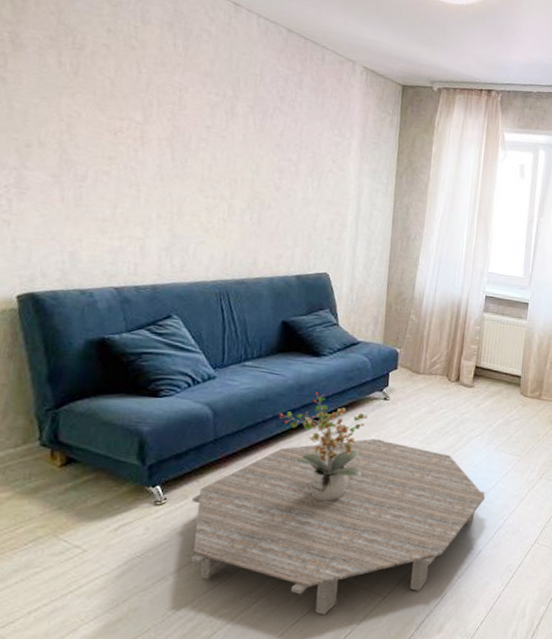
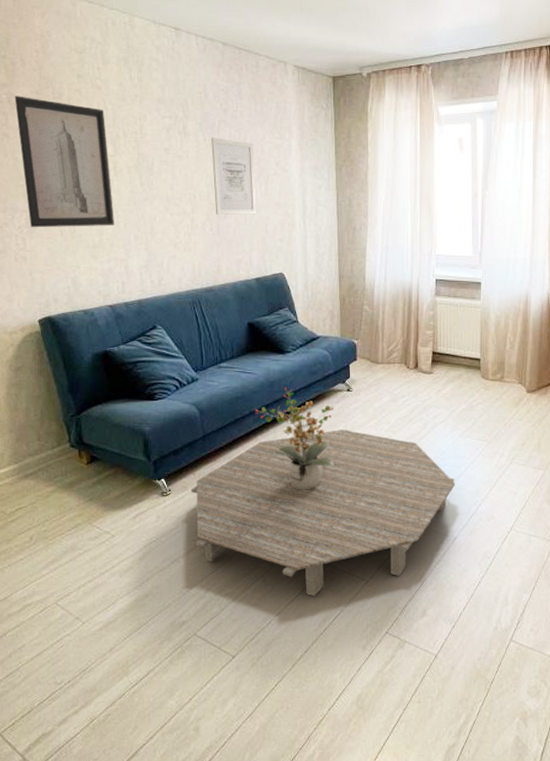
wall art: none [19,36,137,200] -> present [14,96,114,228]
wall art: none [258,123,310,210] -> present [211,138,257,215]

